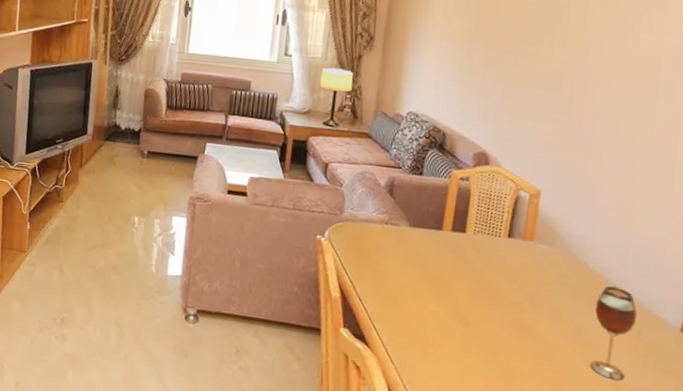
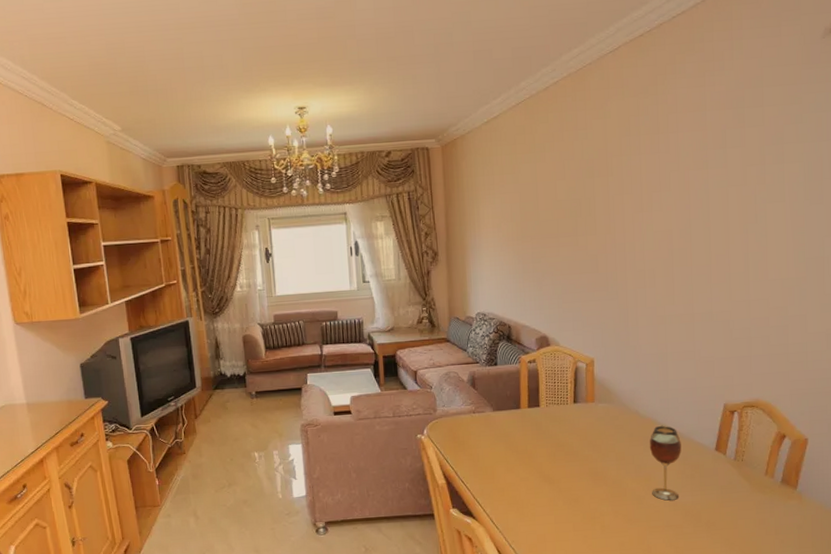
table lamp: present [319,67,353,128] -> none [397,285,427,339]

